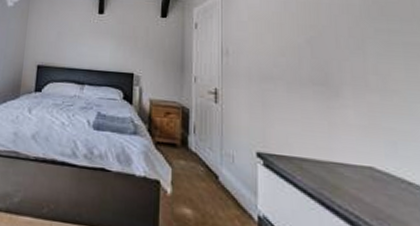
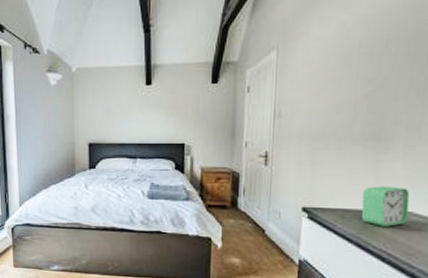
alarm clock: none [318,134,370,183] -> present [361,186,410,227]

